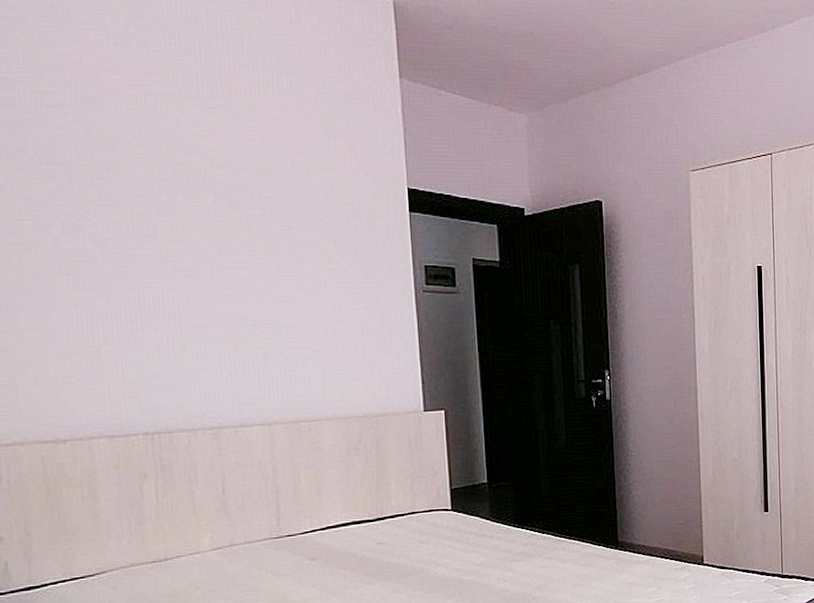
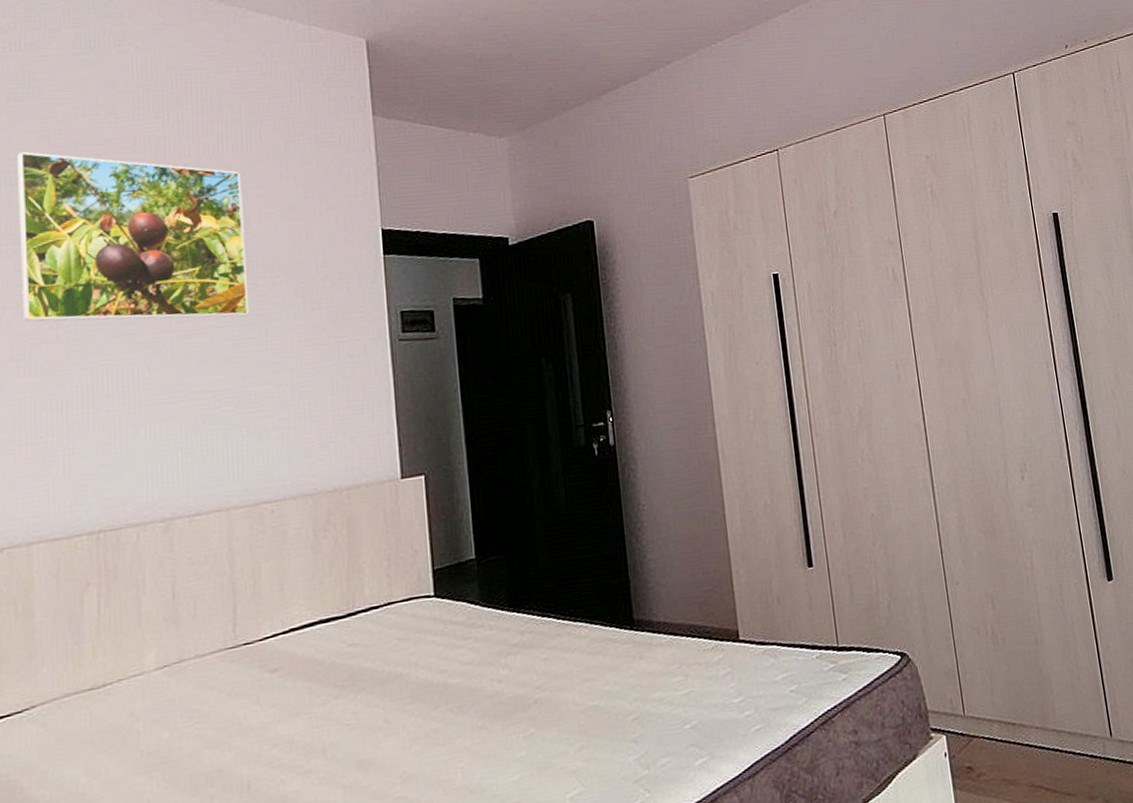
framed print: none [49,73,285,256] -> present [16,151,250,322]

